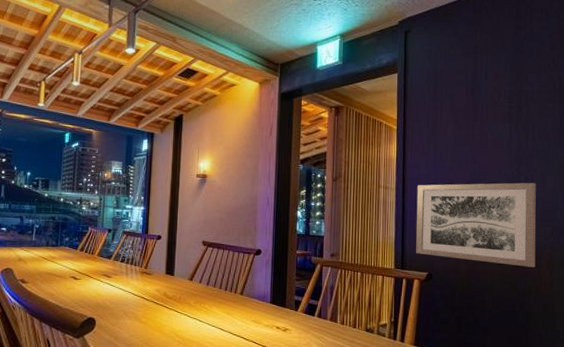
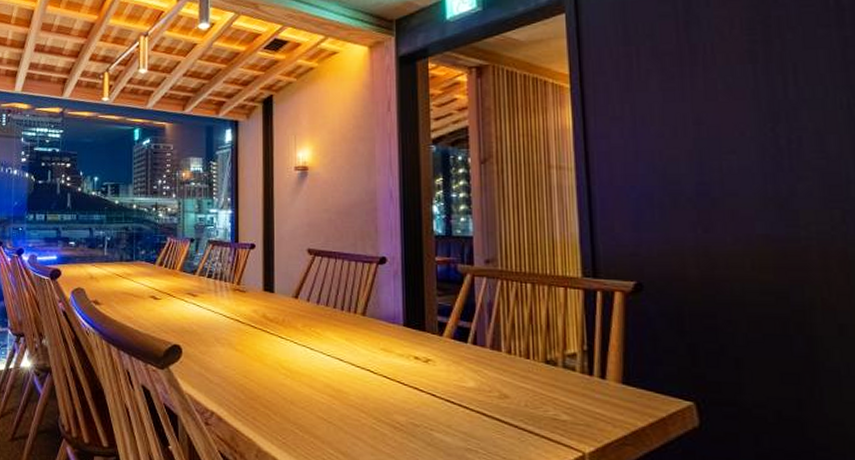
wall art: present [416,182,536,268] -> none [608,146,818,270]

